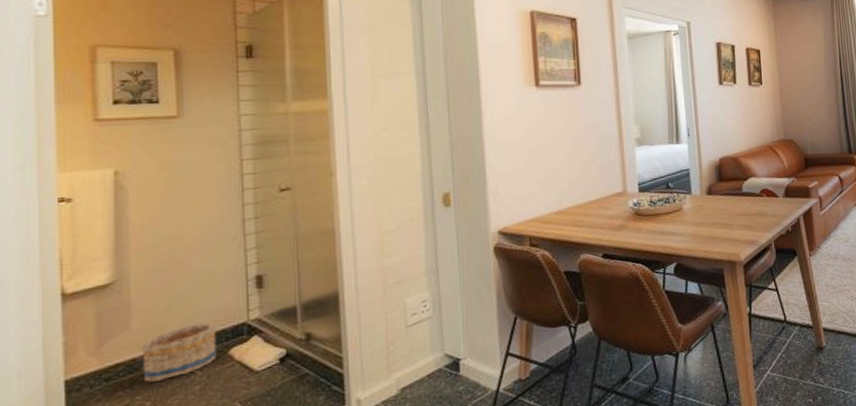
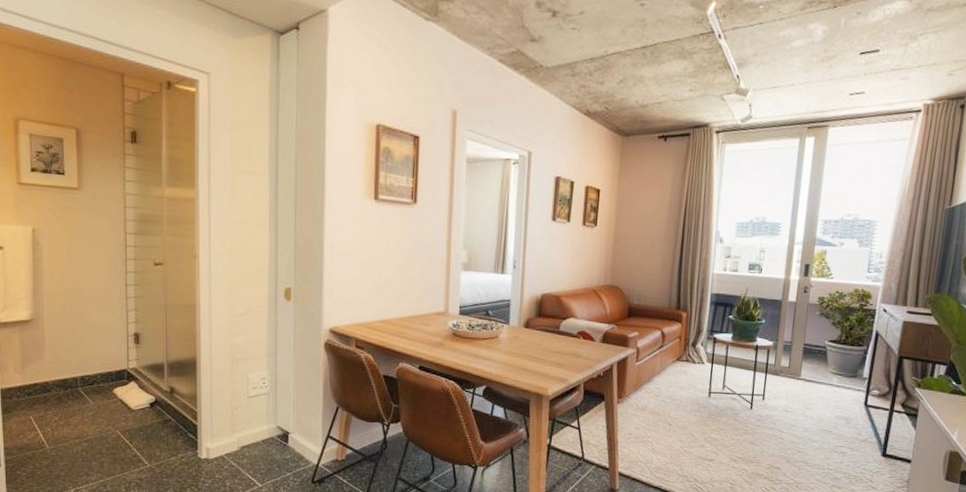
basket: present [142,322,217,382] -> none [52,364,105,403]

